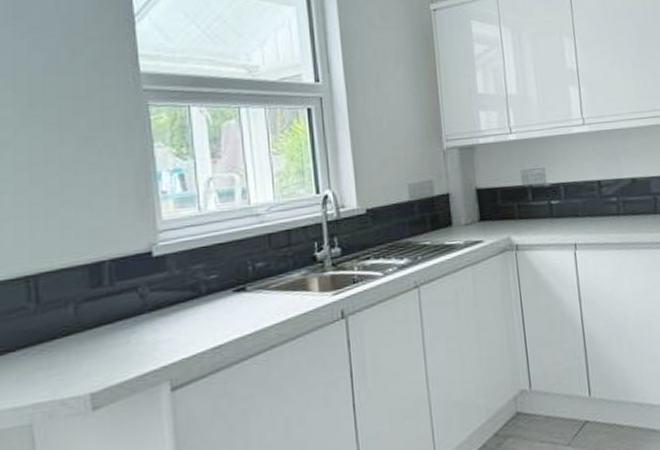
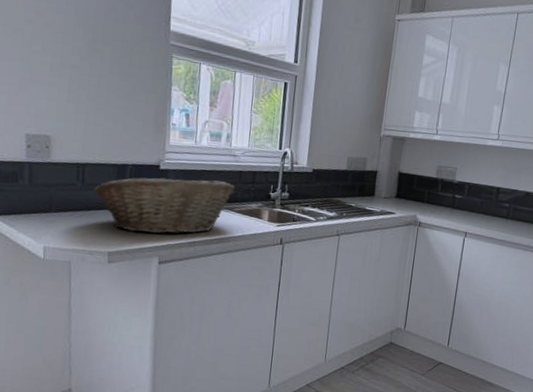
fruit basket: none [56,252,266,357] -> present [93,177,235,235]

